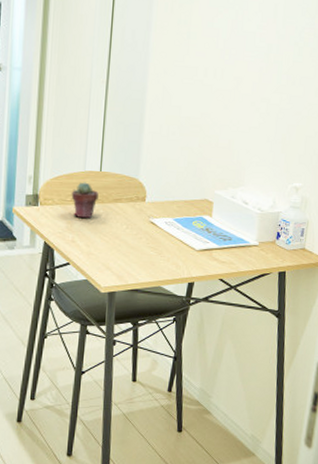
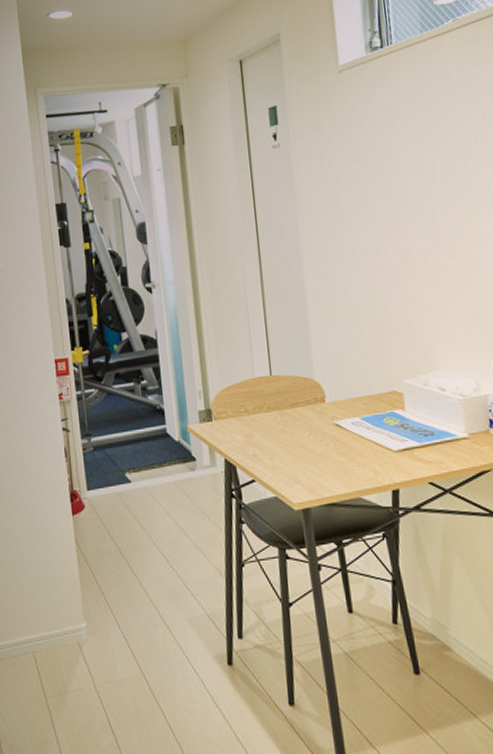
potted succulent: present [71,182,99,219] -> none [244,389,274,430]

